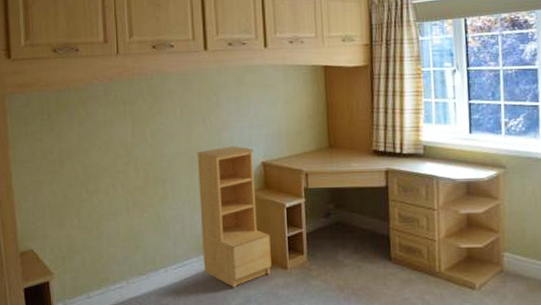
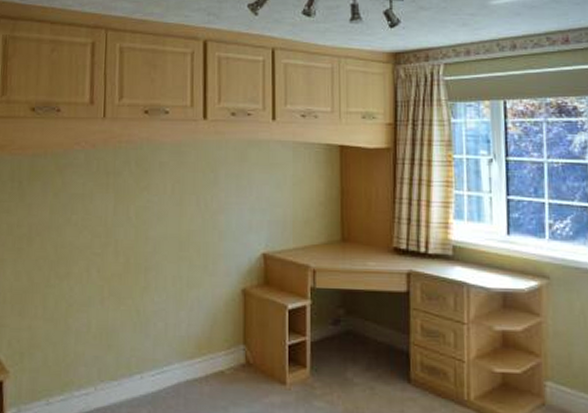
bookshelf: present [197,146,272,288] -> none [187,232,268,404]

